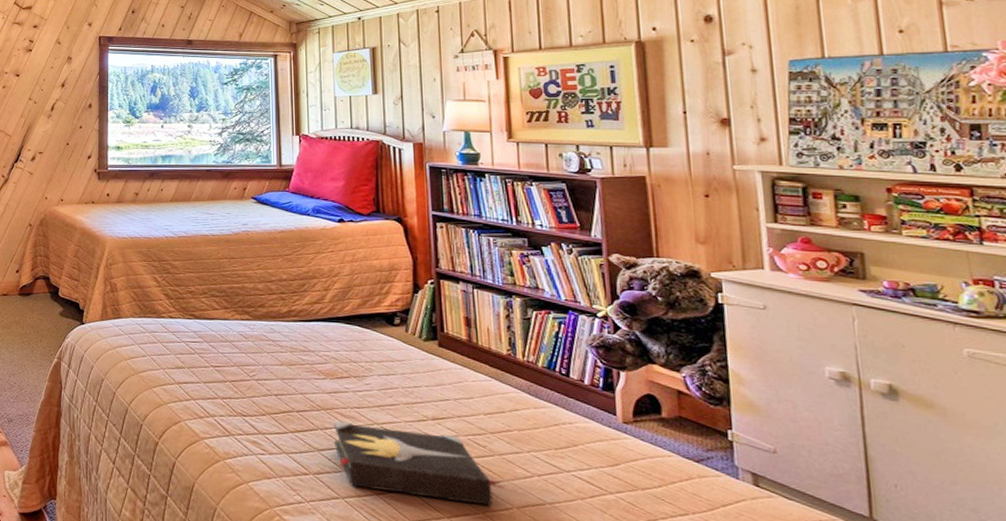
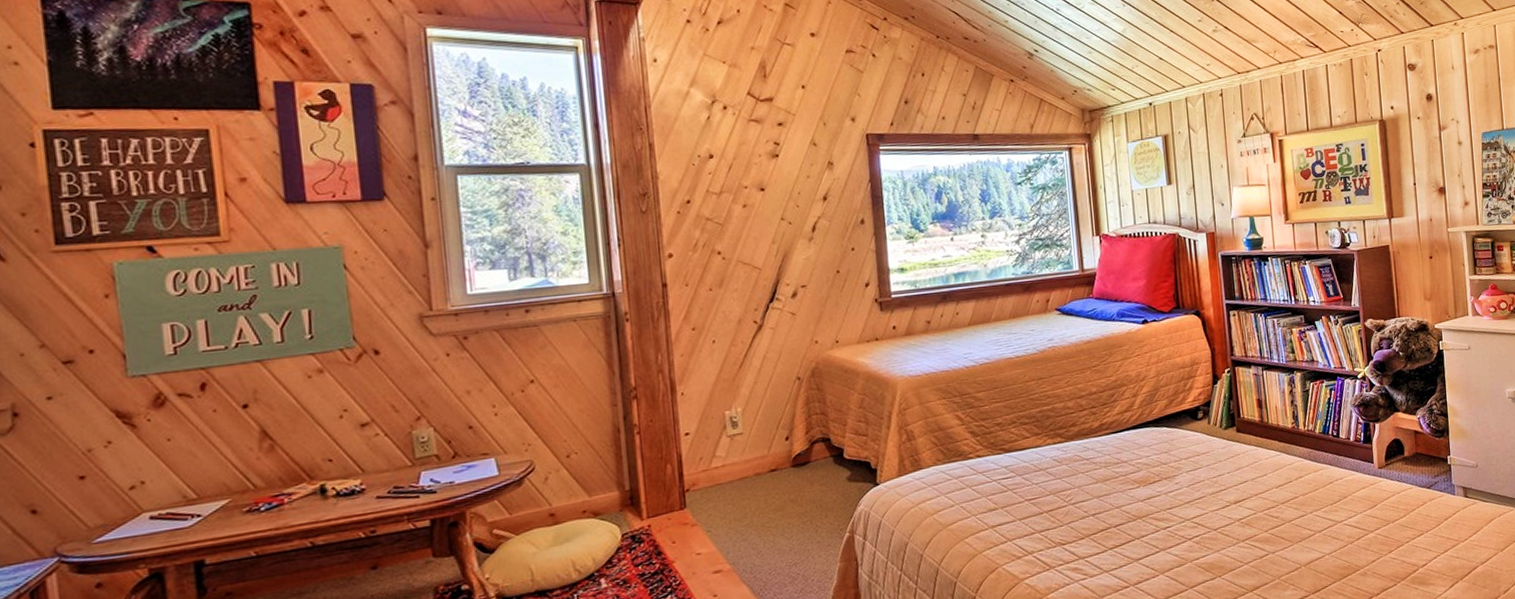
hardback book: present [334,421,504,506] -> none [1149,513,1294,587]

